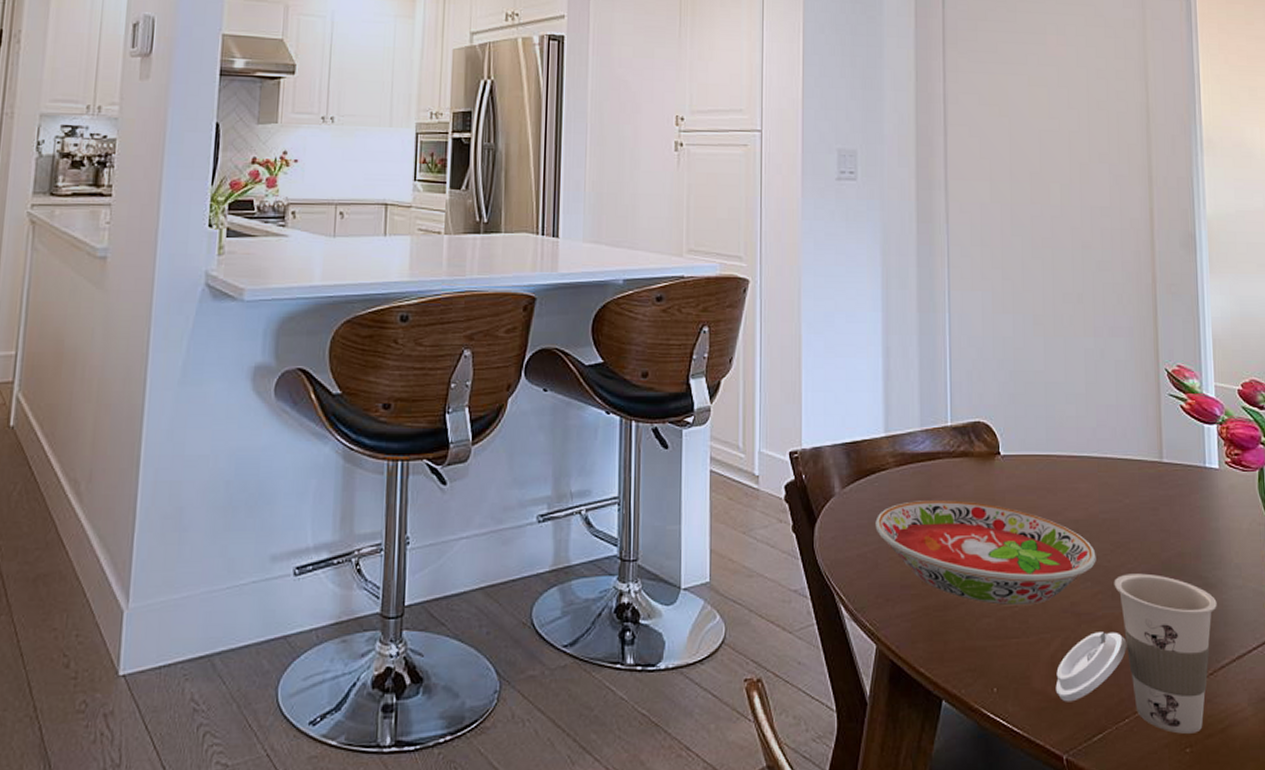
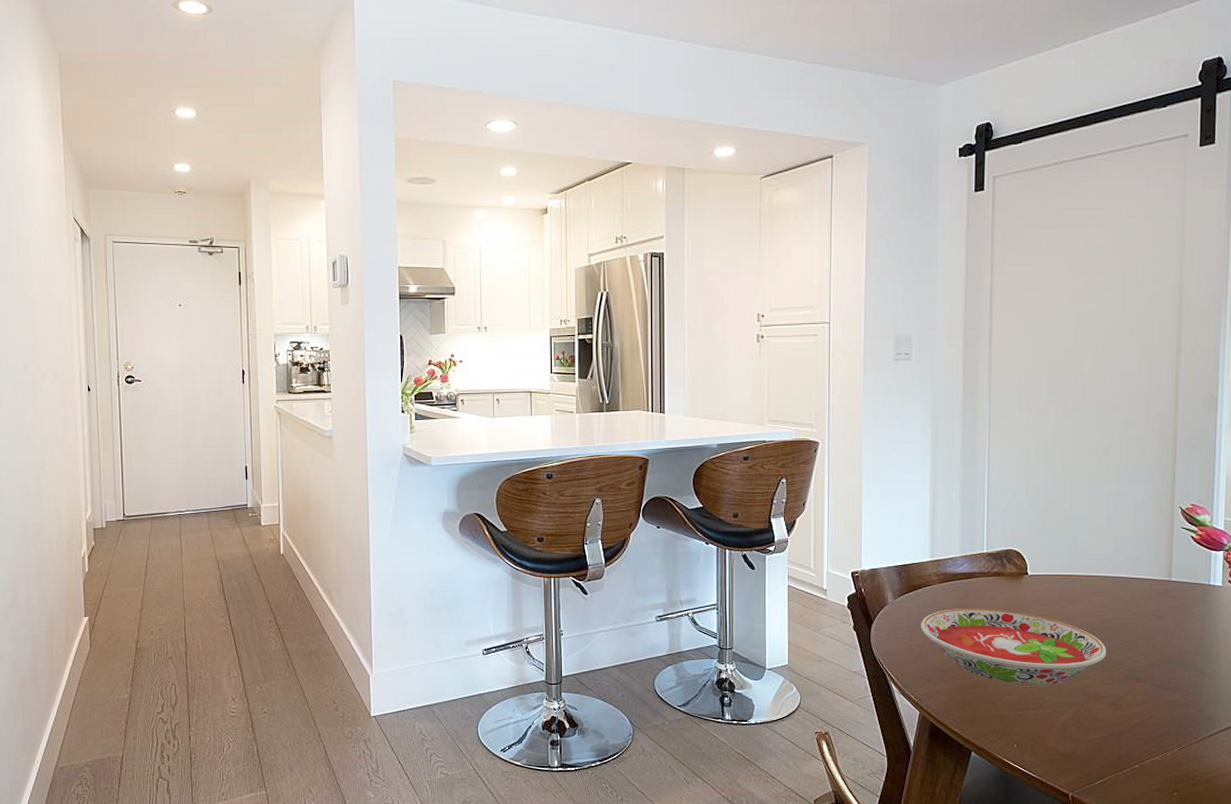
cup: present [1055,573,1217,734] -> none [1065,665,1211,782]

